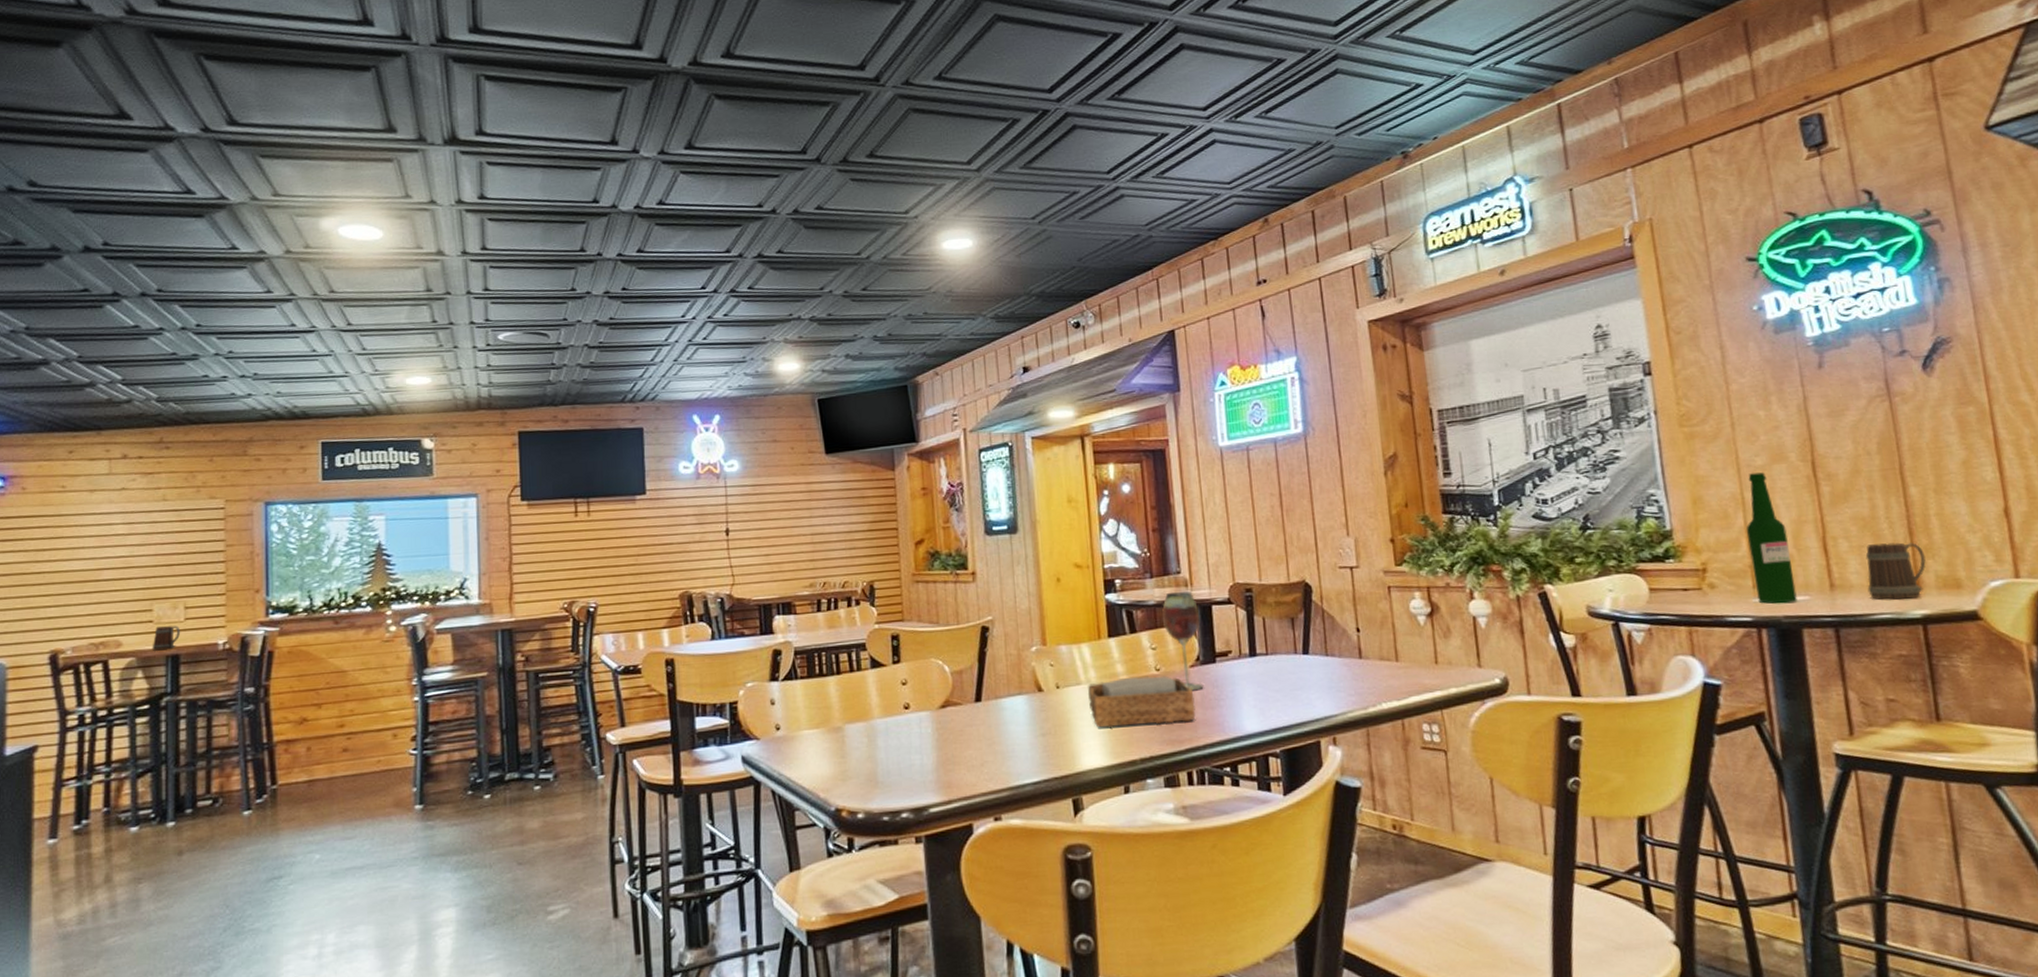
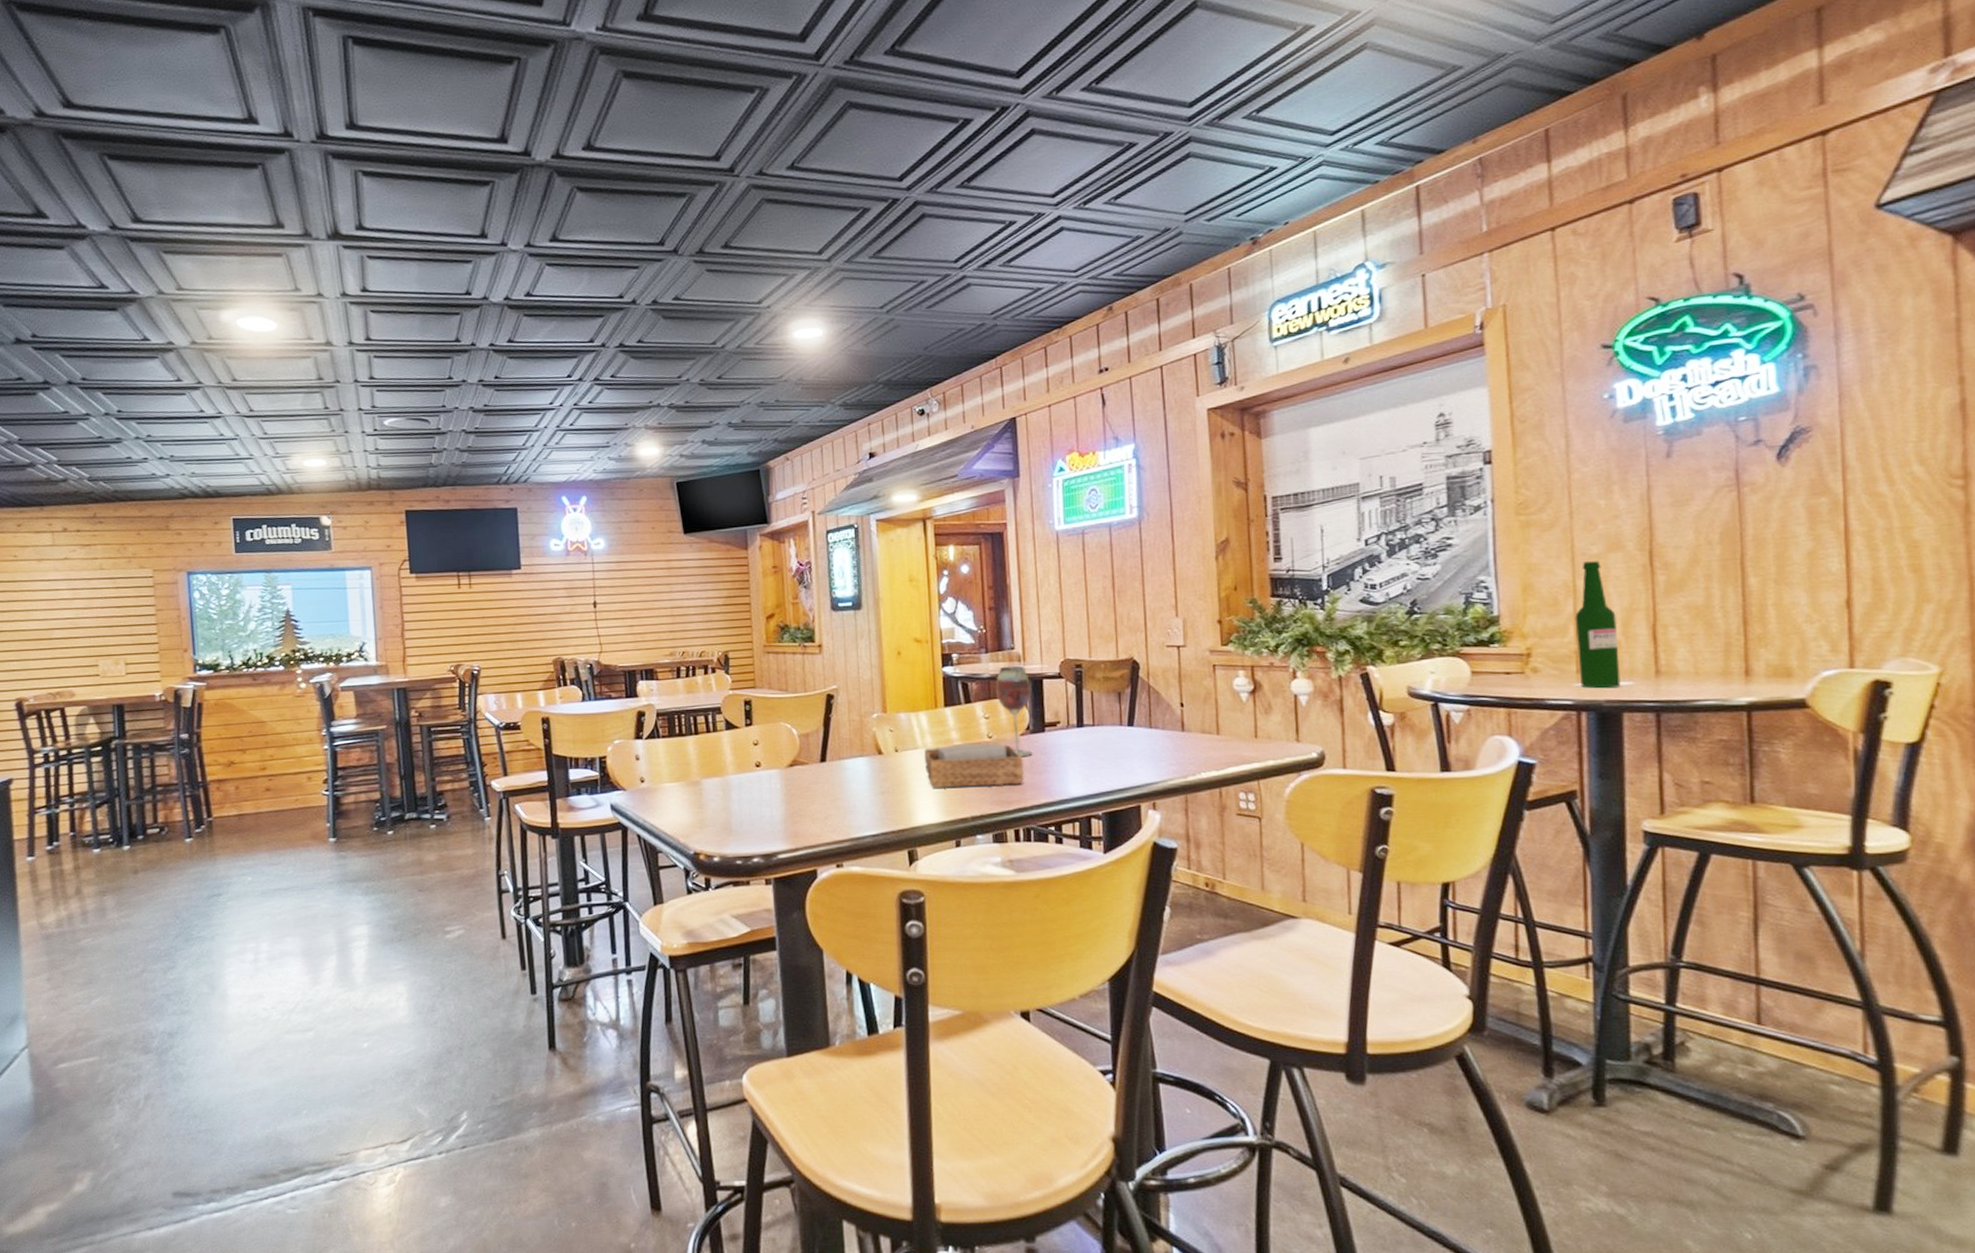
beer mug: present [152,625,181,651] -> none [100,679,124,701]
beer mug: present [1865,542,1926,600] -> none [1694,631,1758,687]

